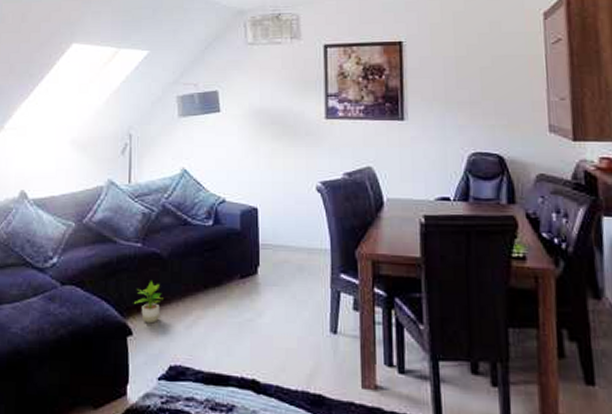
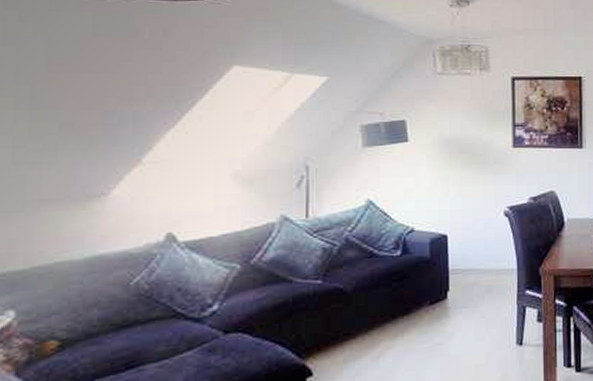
potted plant: present [134,281,163,324] -> none [314,318,348,362]

